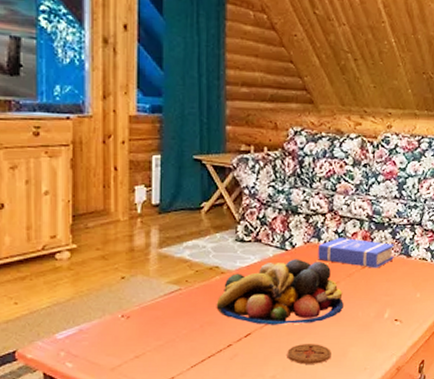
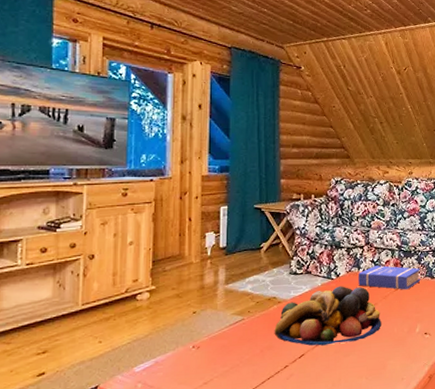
coaster: present [287,344,331,364] -> none [335,359,373,379]

